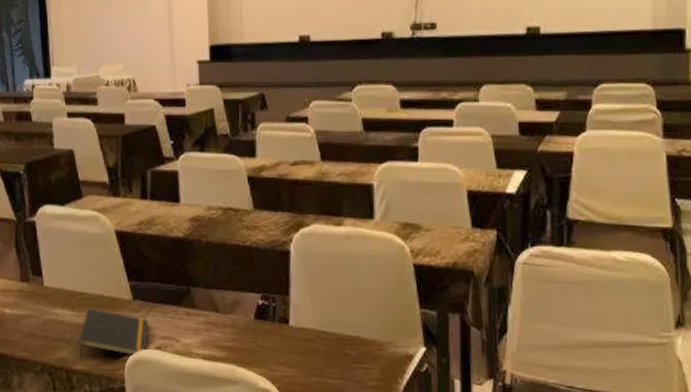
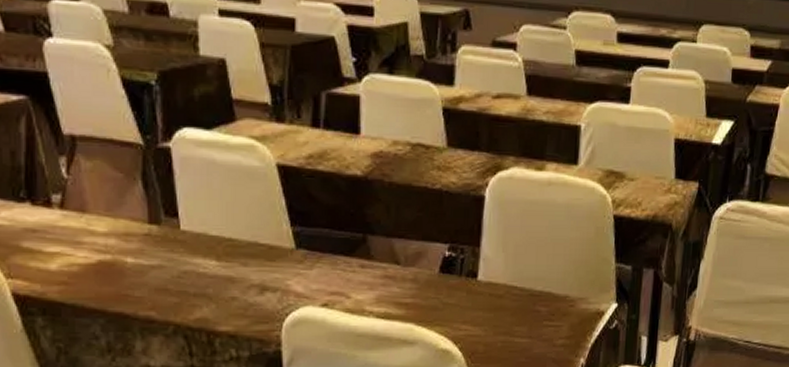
notepad: present [78,308,149,359] -> none [224,258,314,318]

